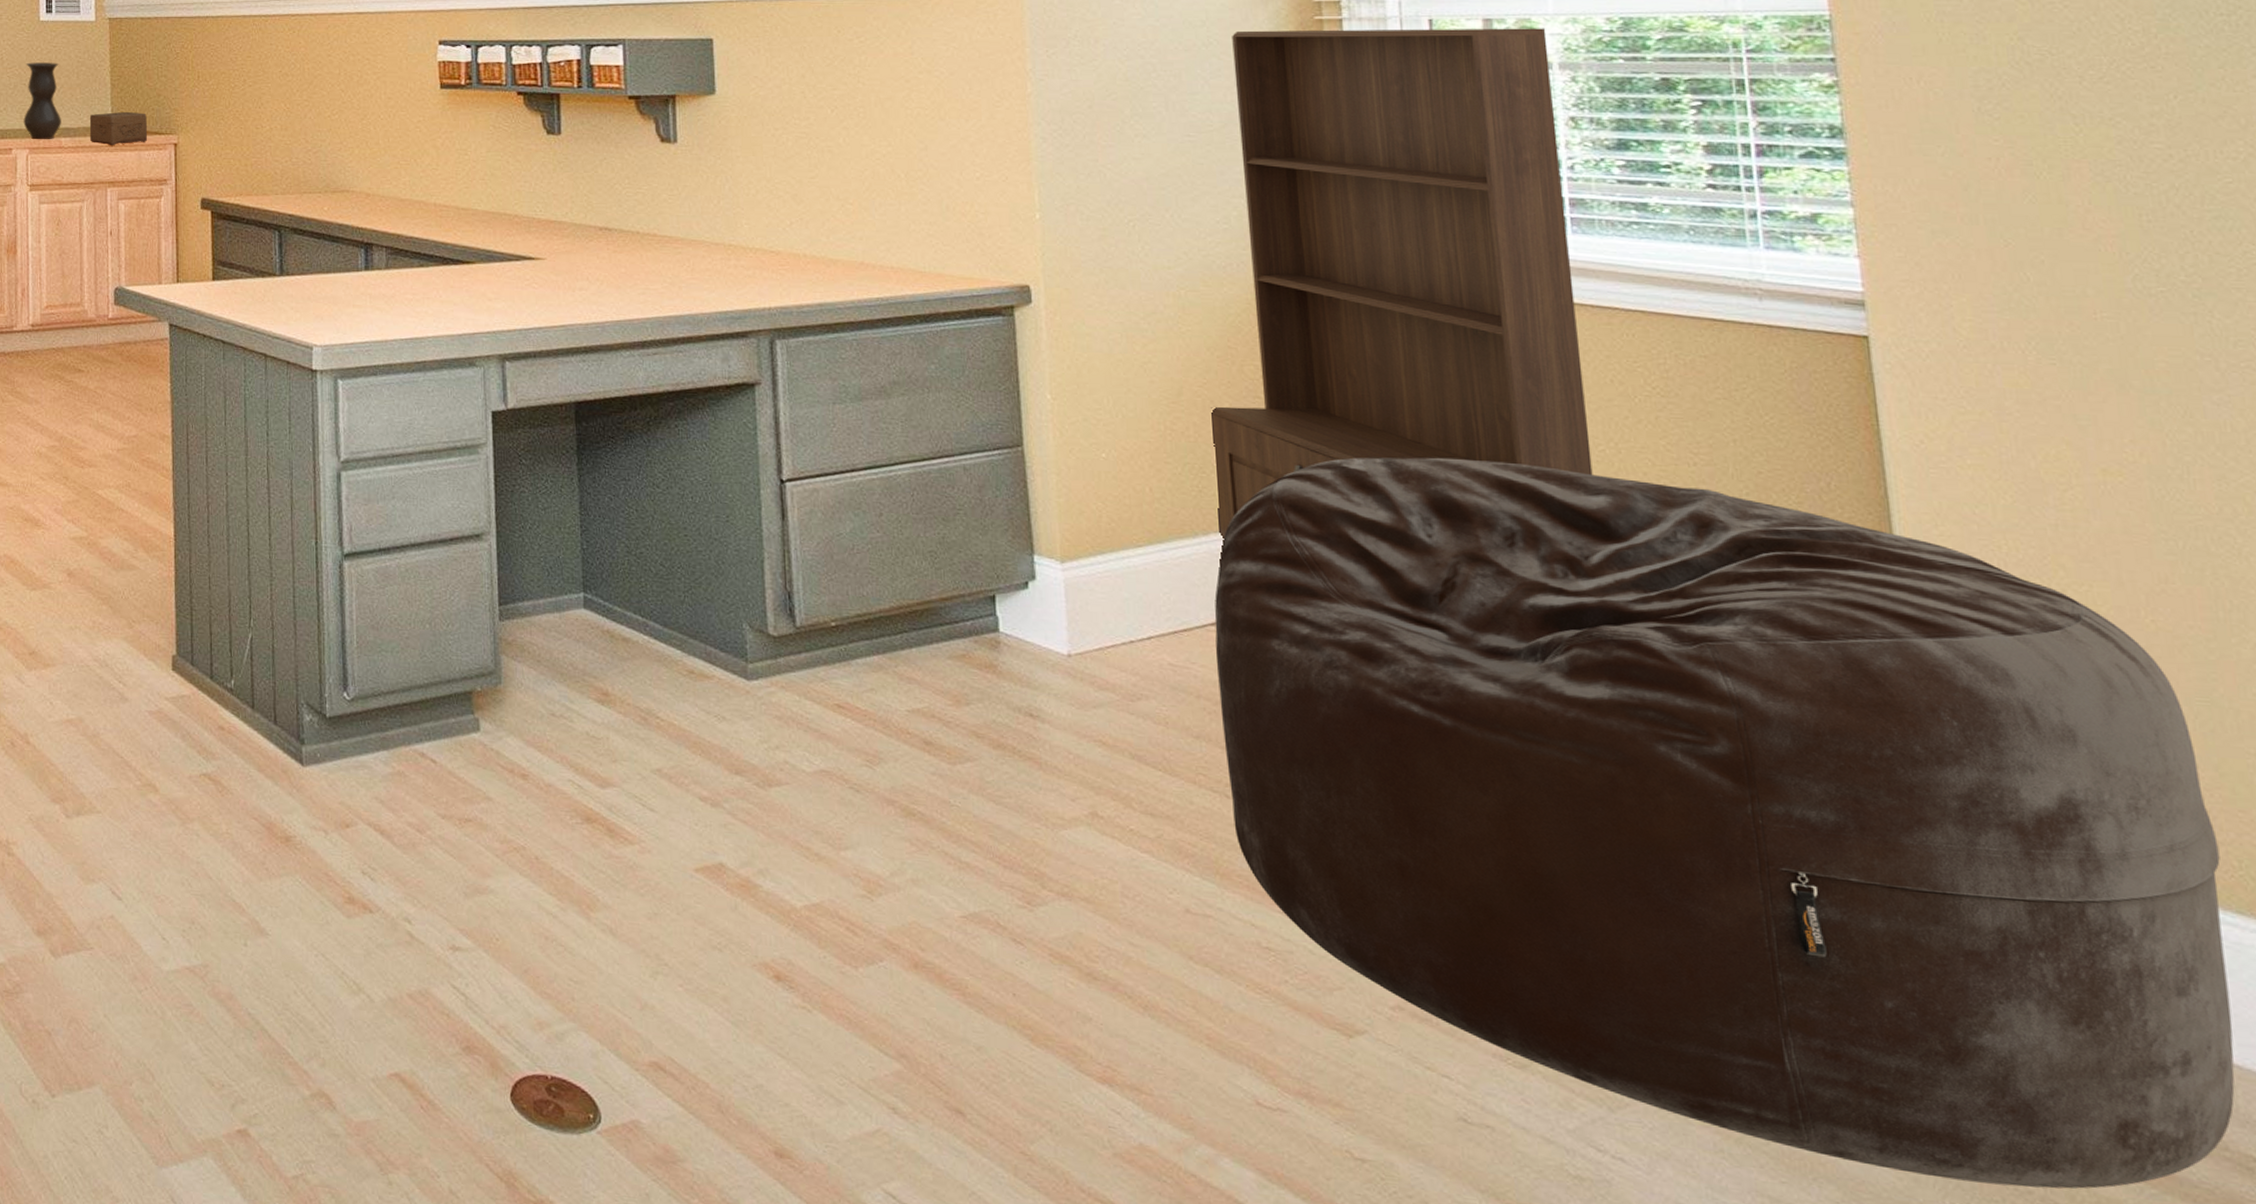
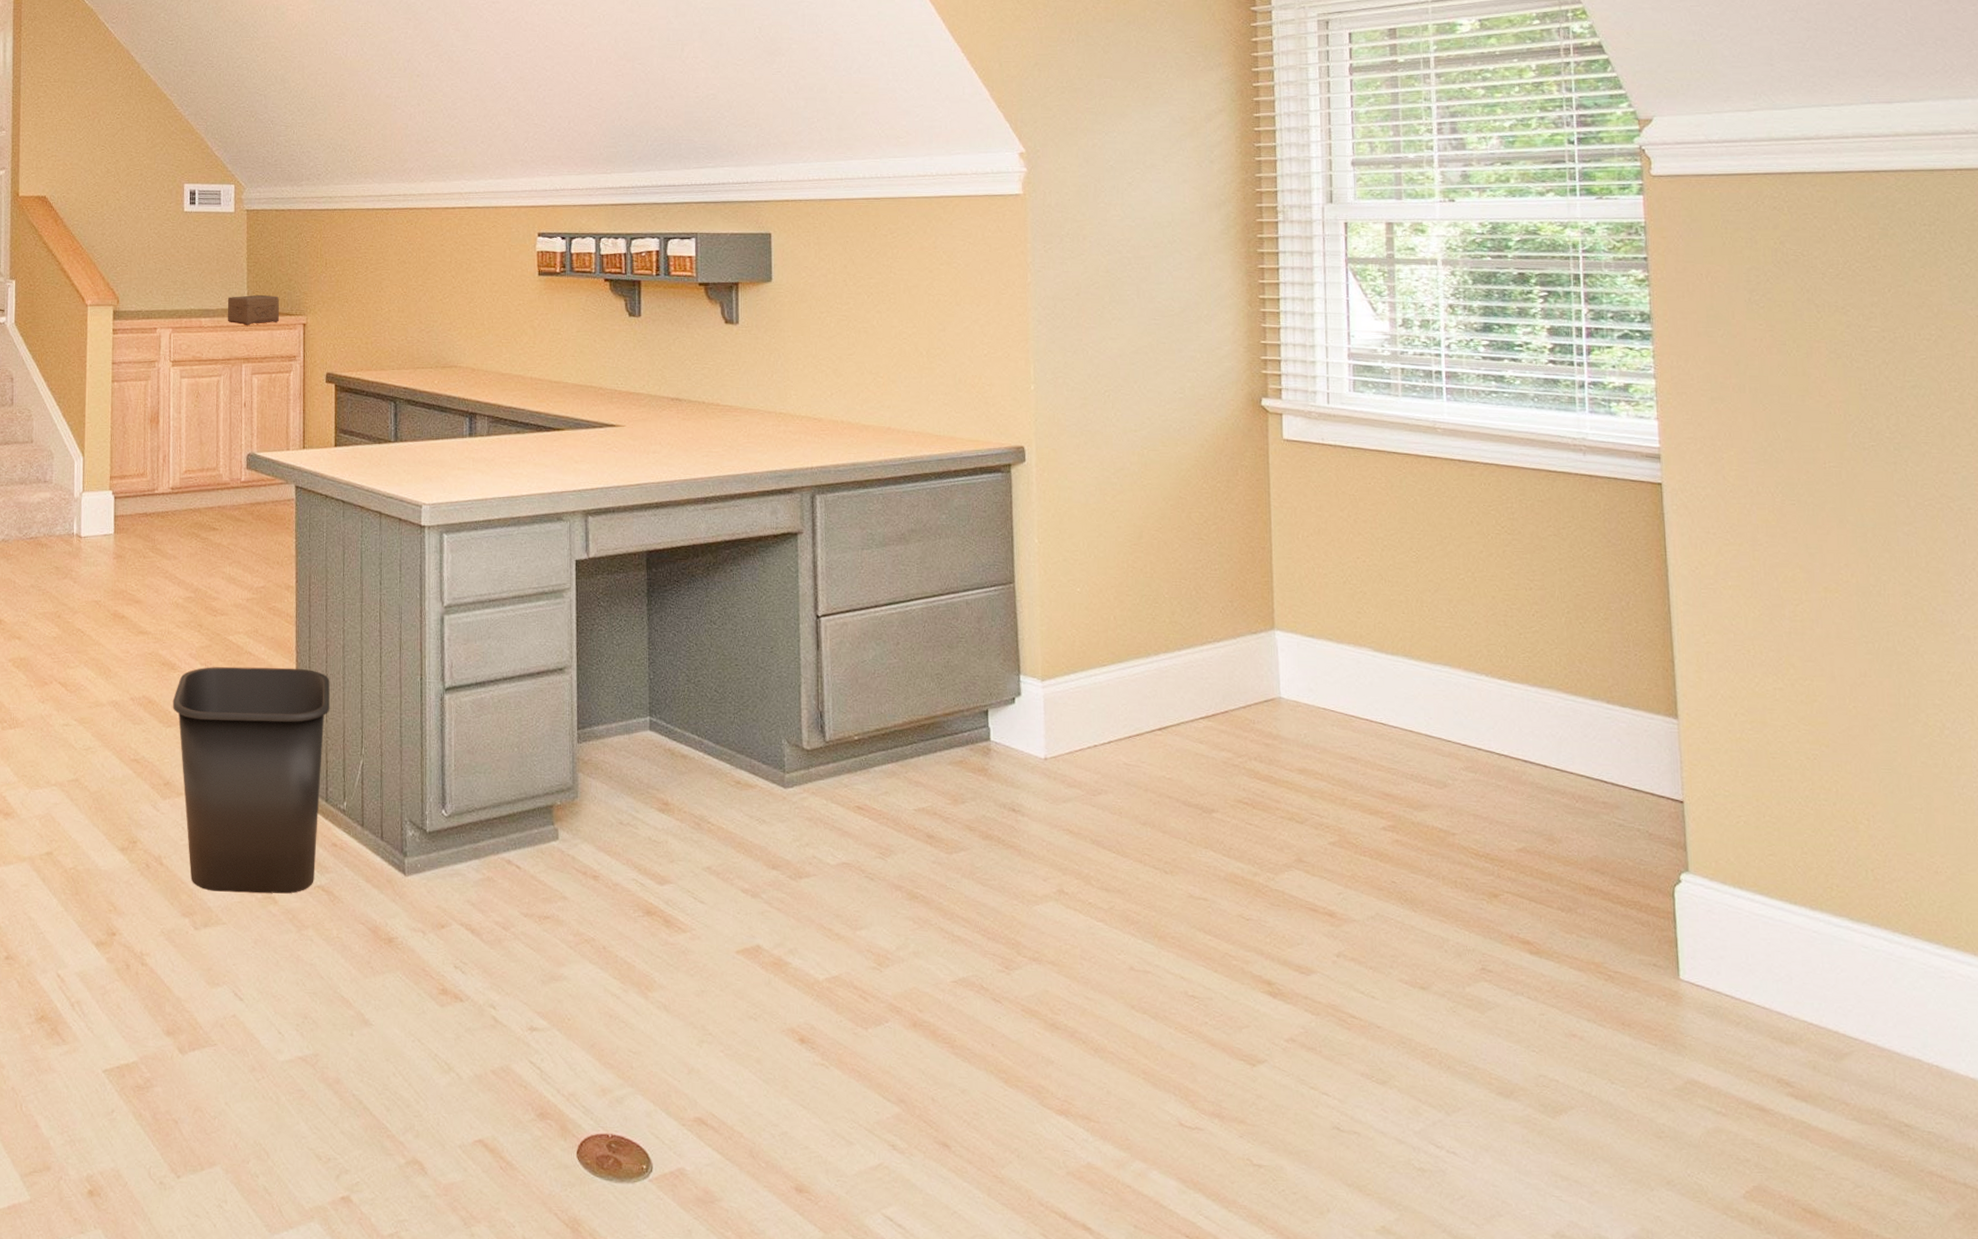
vase: present [23,62,61,139] -> none [167,249,202,319]
waste bin: none [37,524,213,781] -> present [172,666,330,894]
bookshelf: present [1211,28,1593,569] -> none [1164,230,1455,683]
bean bag chair: present [1214,457,2235,1189] -> none [1161,587,1895,1157]

